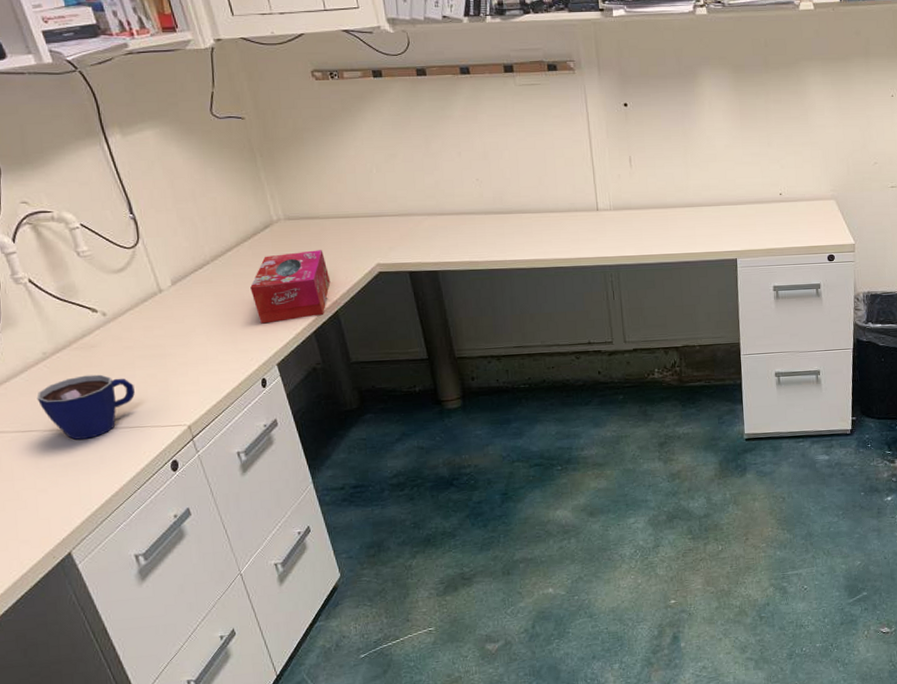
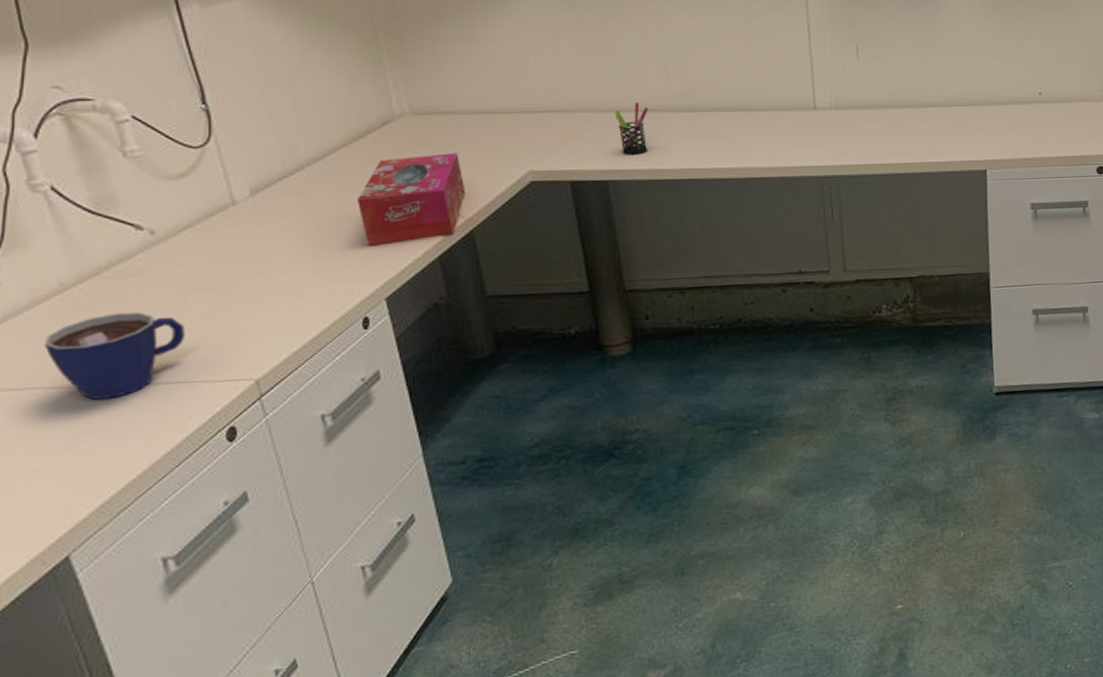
pen holder: none [439,207,467,250] -> present [614,102,649,155]

